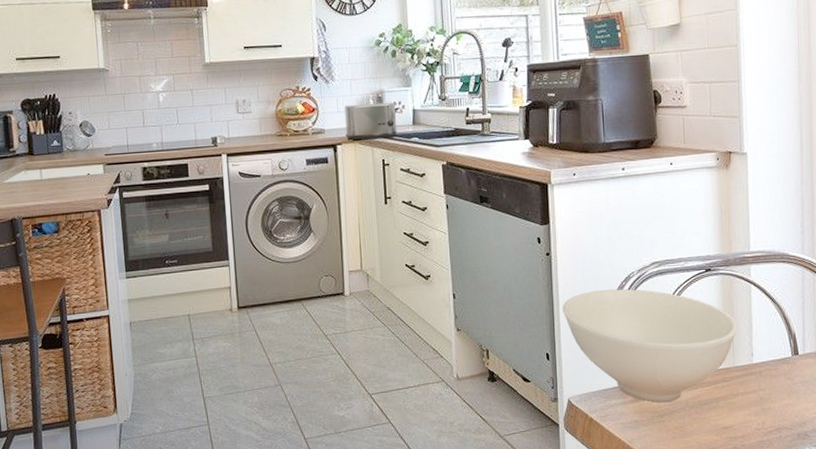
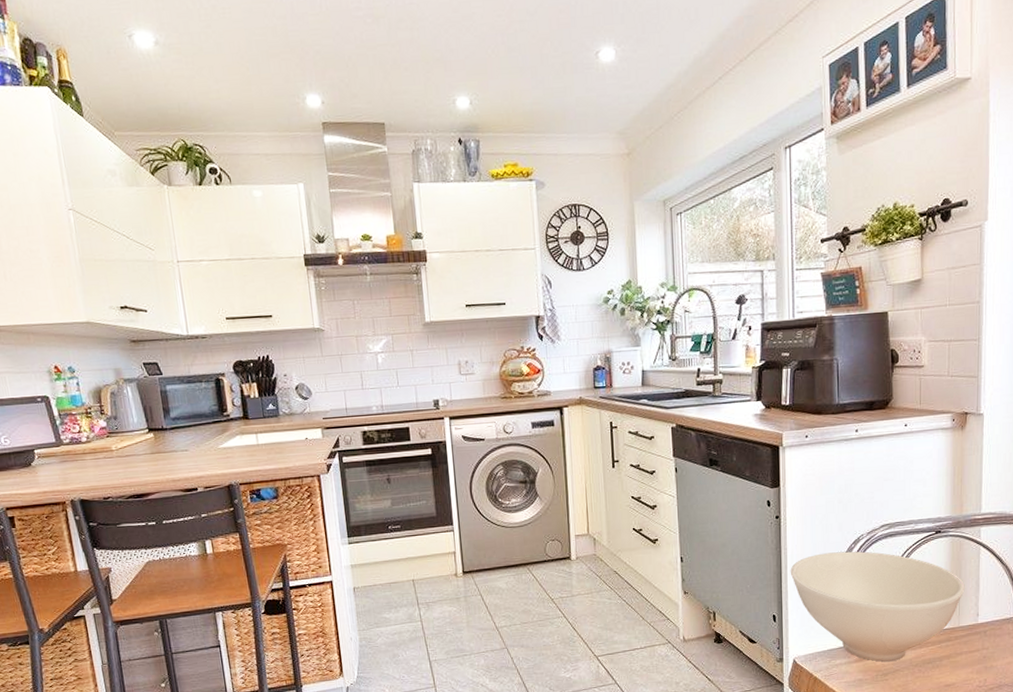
toaster: present [343,102,399,141] -> none [570,362,627,403]

